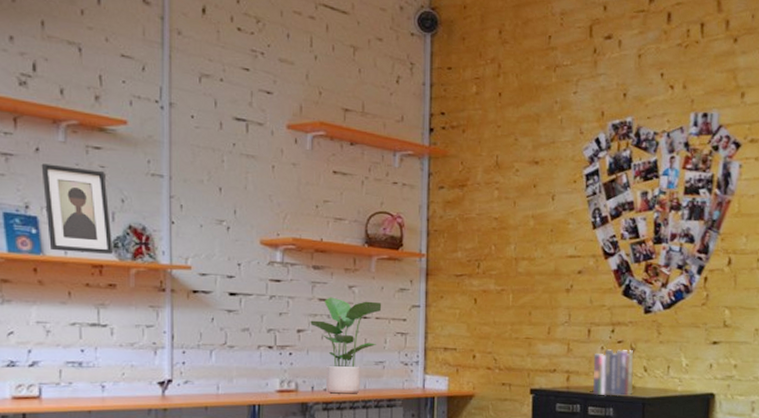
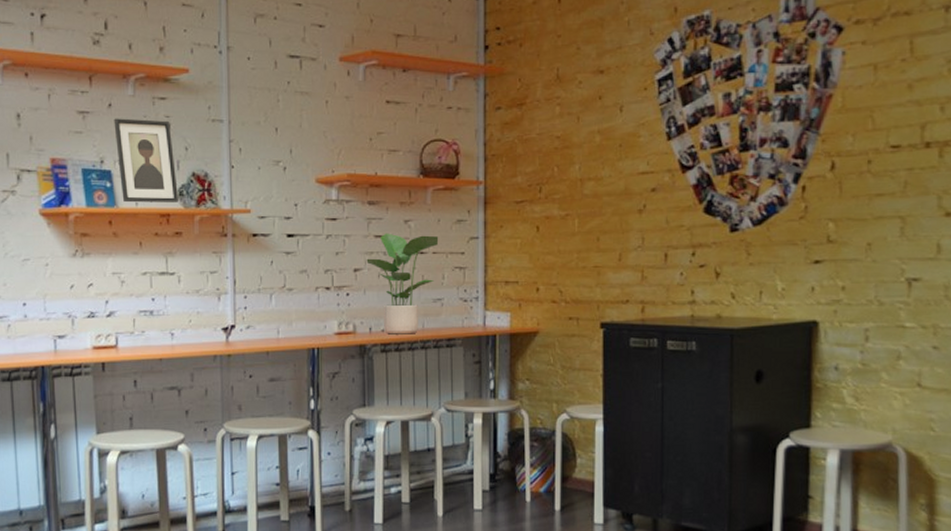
books: present [592,349,634,397] -> none [671,275,720,328]

